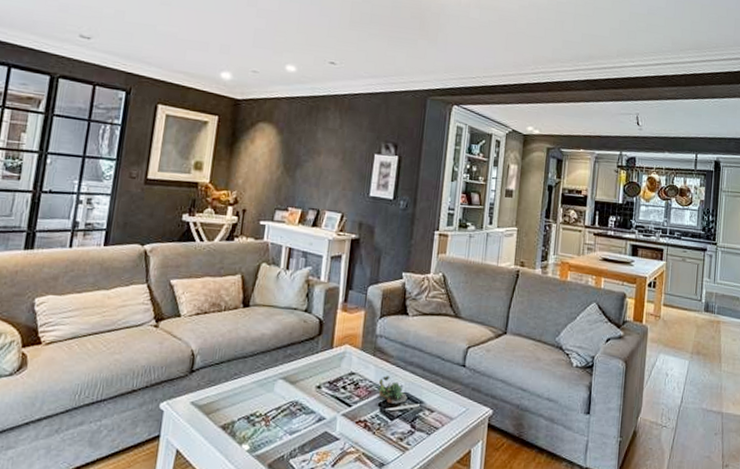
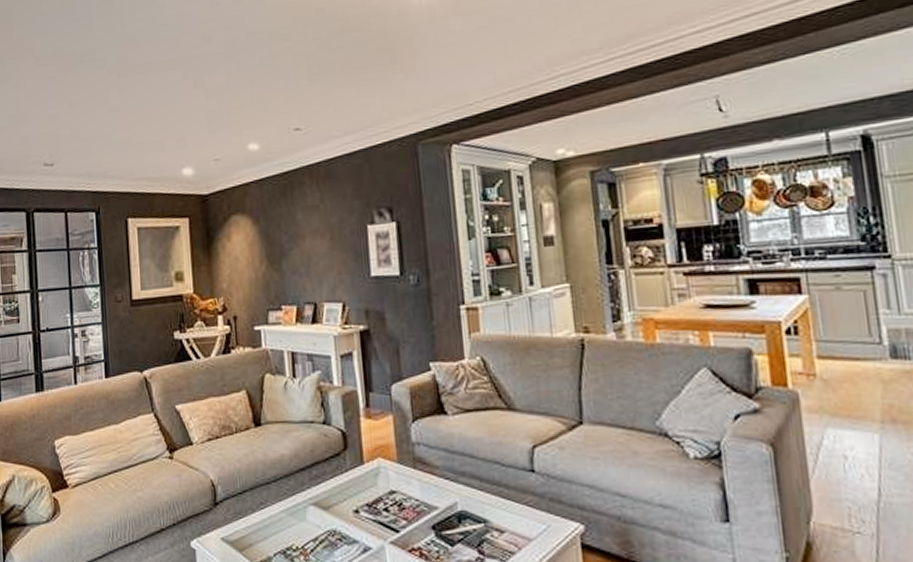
succulent plant: present [378,375,407,404] -> none [426,490,467,525]

